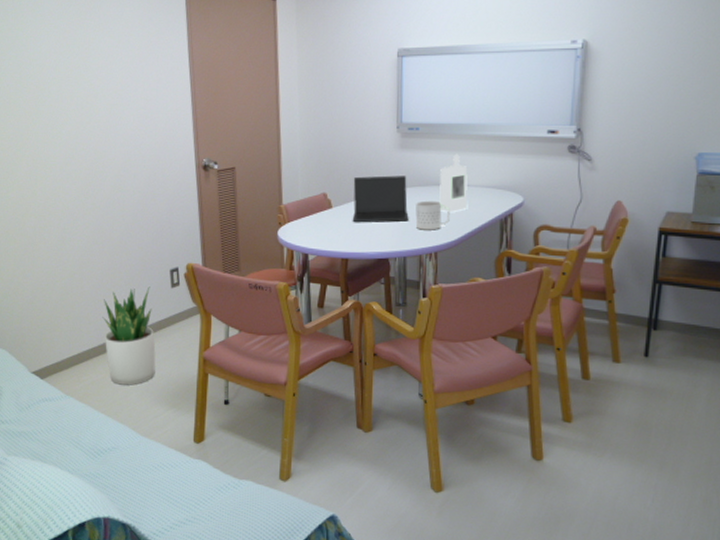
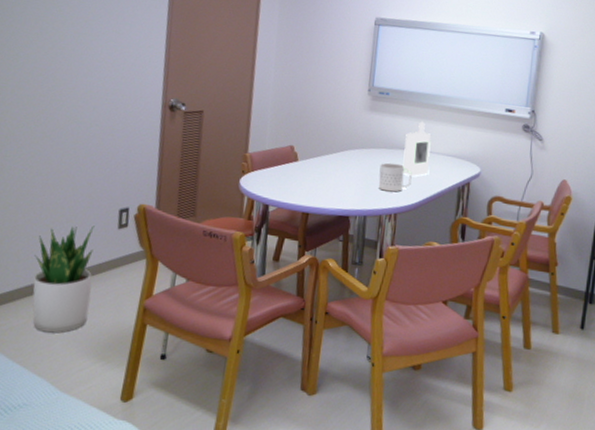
laptop: present [353,175,409,223] -> none [318,133,374,181]

